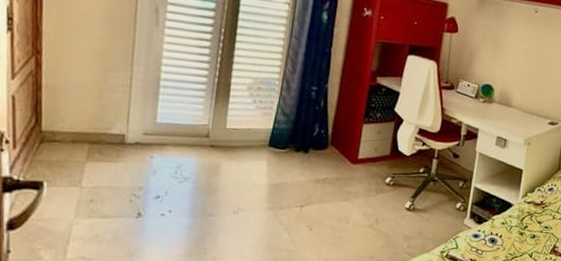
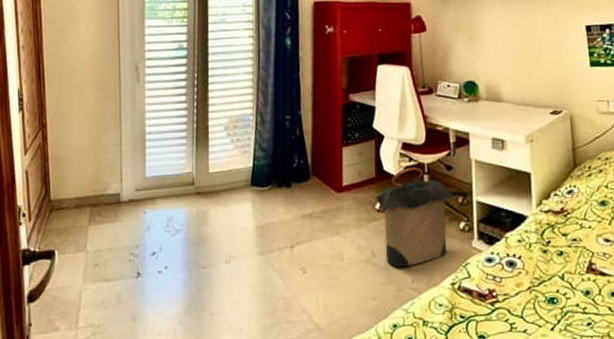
laundry hamper: none [385,151,457,235] -> present [374,167,455,268]

